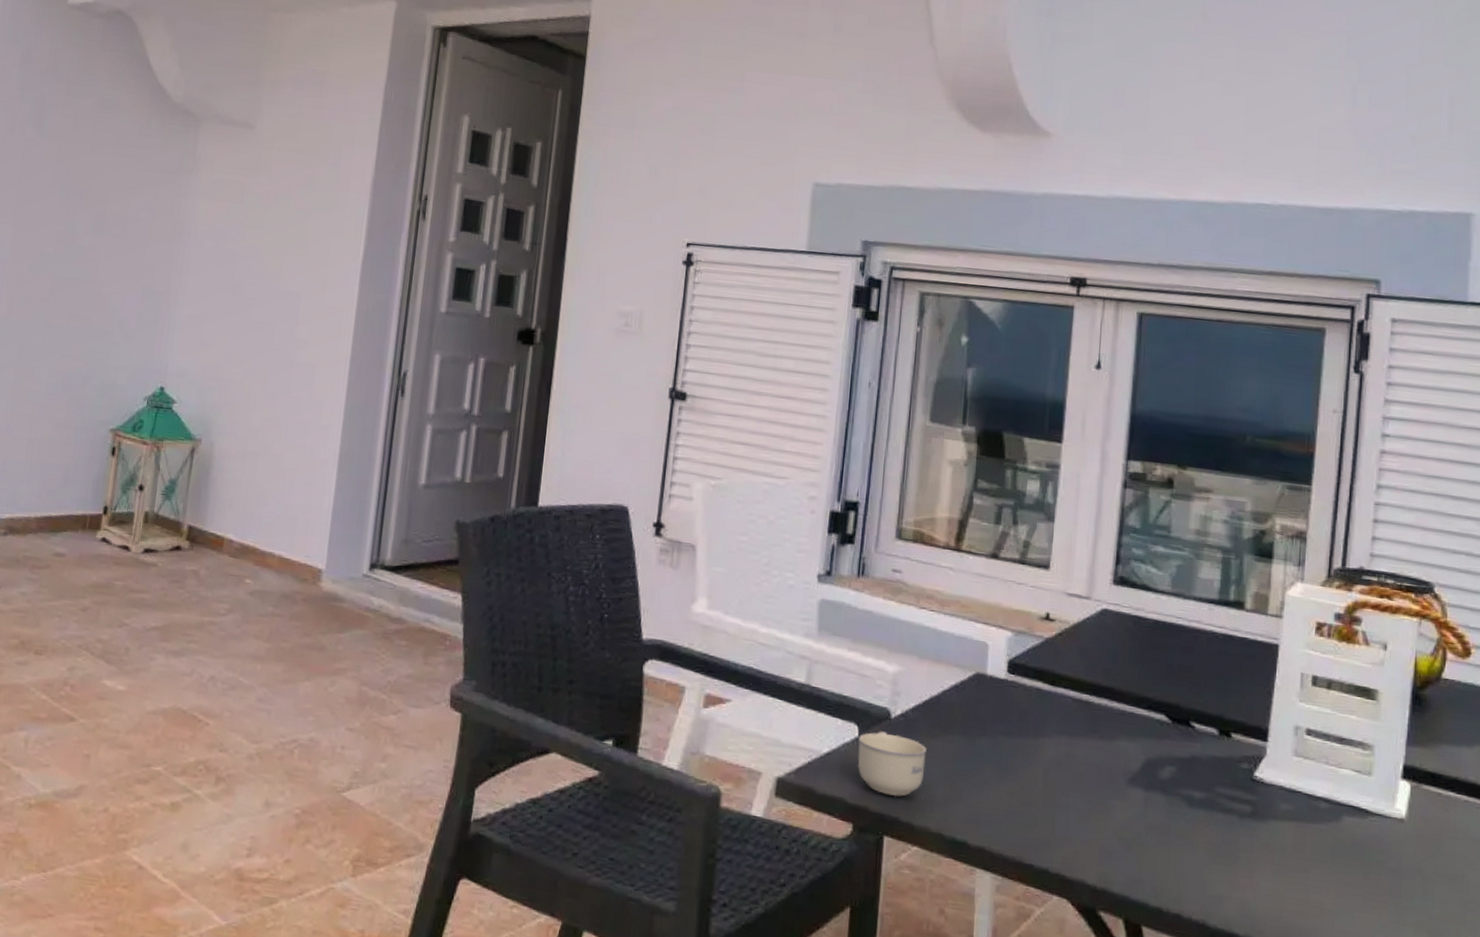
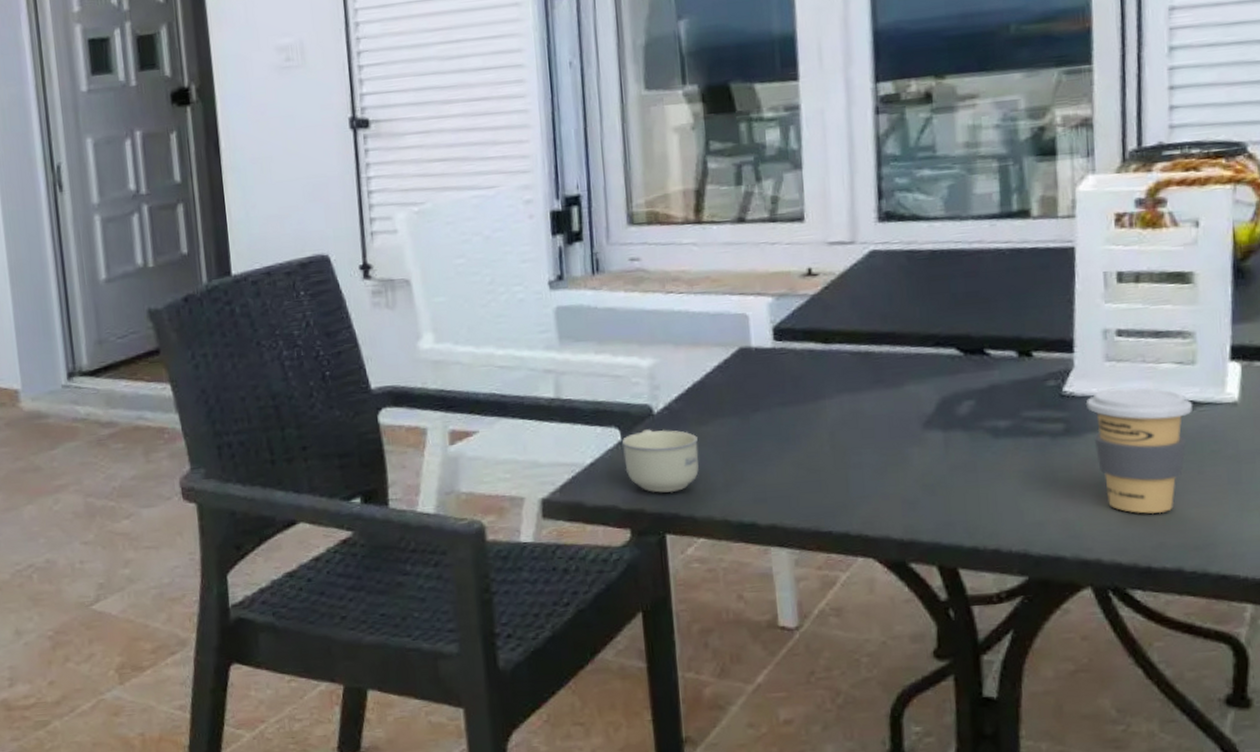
coffee cup: none [1272,781,1366,911] -> present [1085,387,1193,514]

